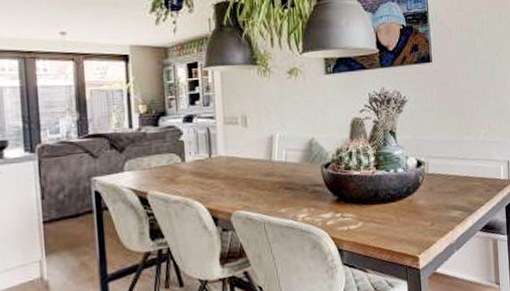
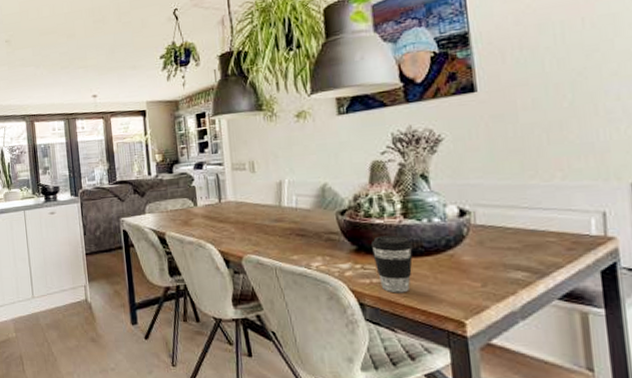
coffee cup: none [349,185,382,237] -> present [370,235,413,293]

